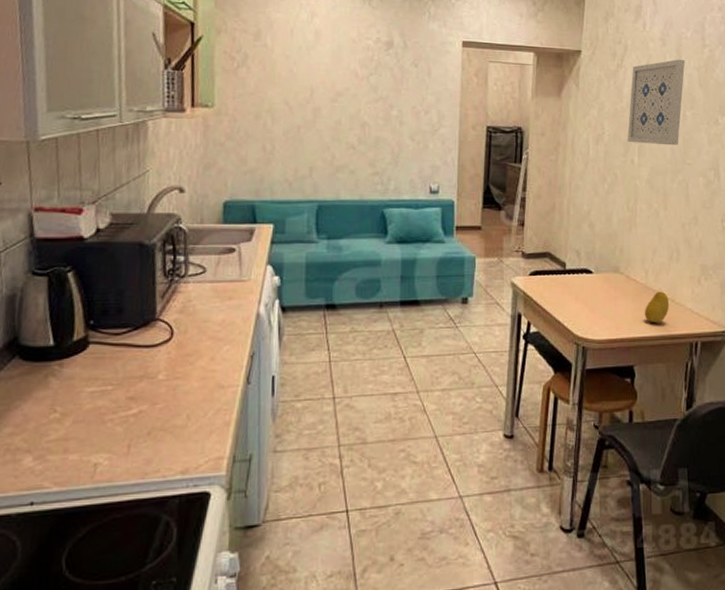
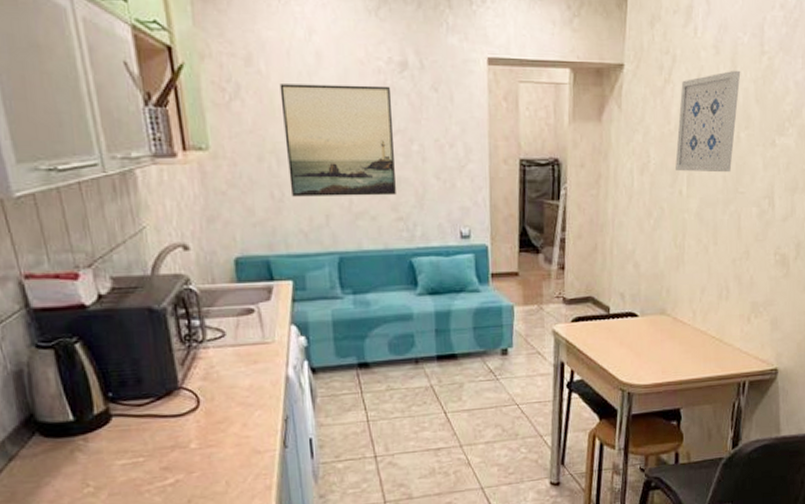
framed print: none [281,55,376,153] -> present [279,84,396,197]
fruit: present [644,291,669,323] -> none [691,331,717,365]

